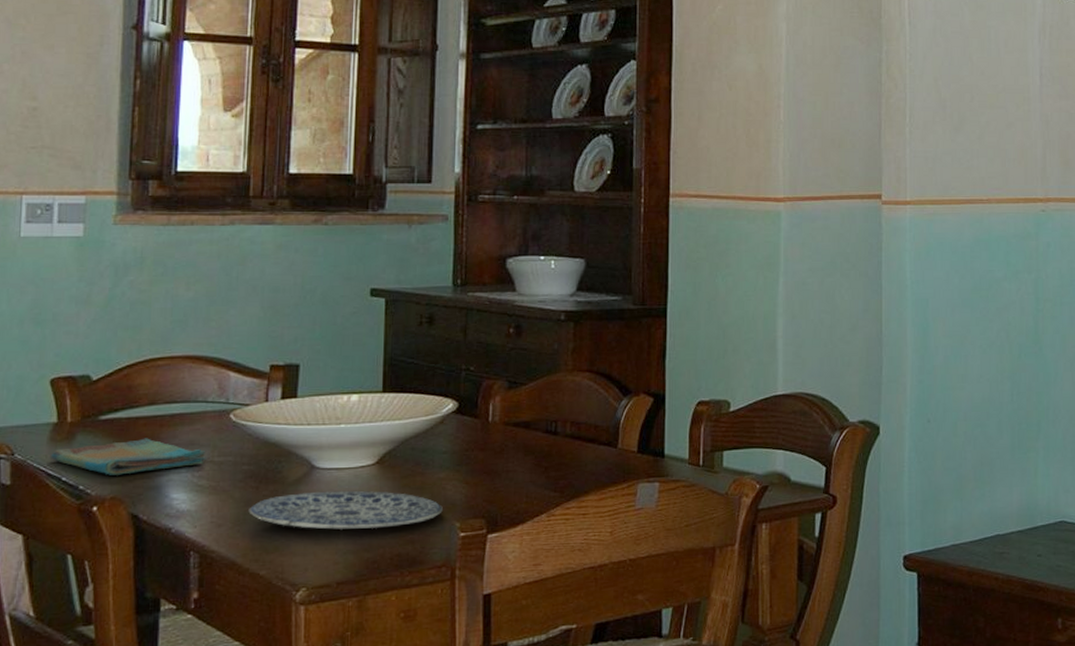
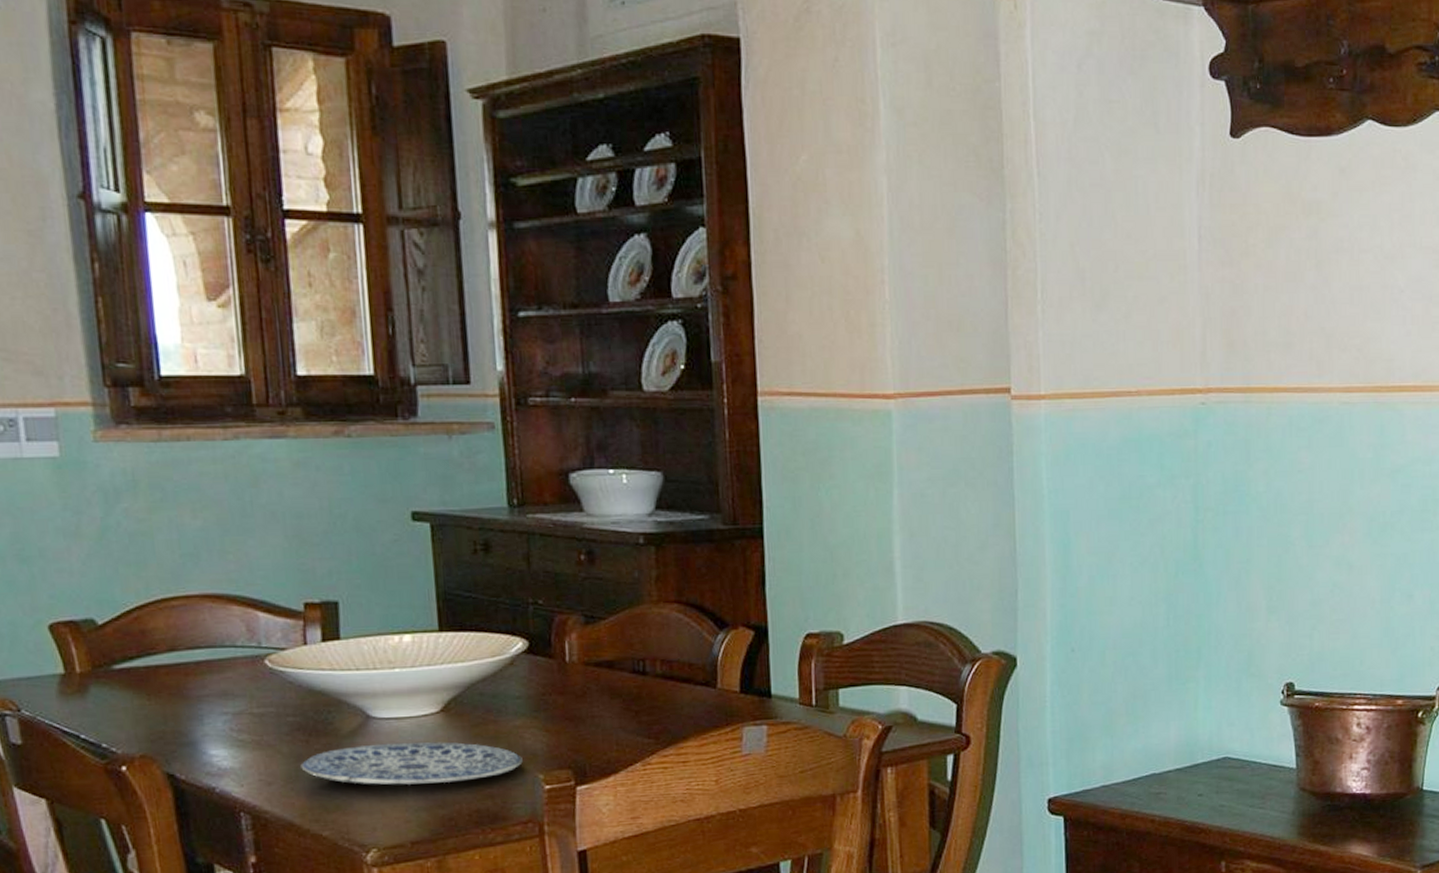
dish towel: present [50,438,207,475] -> none [62,688,245,731]

